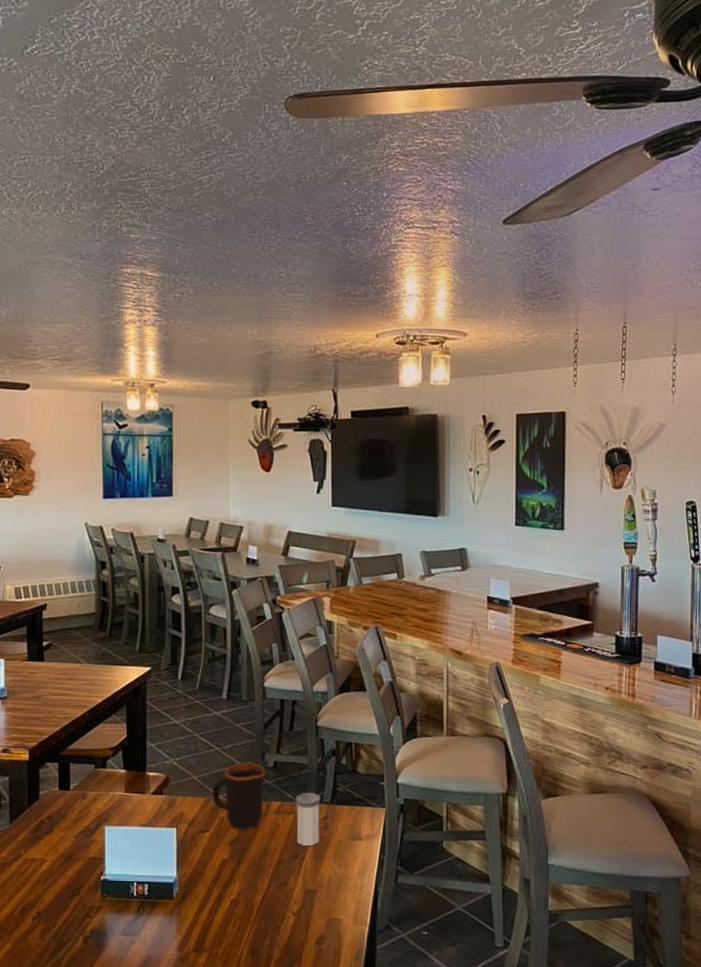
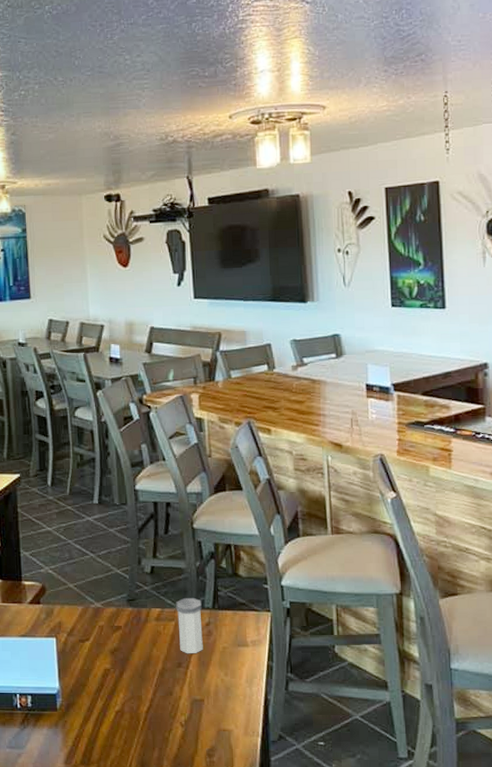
mug: present [212,763,266,831] -> none [90,569,143,639]

